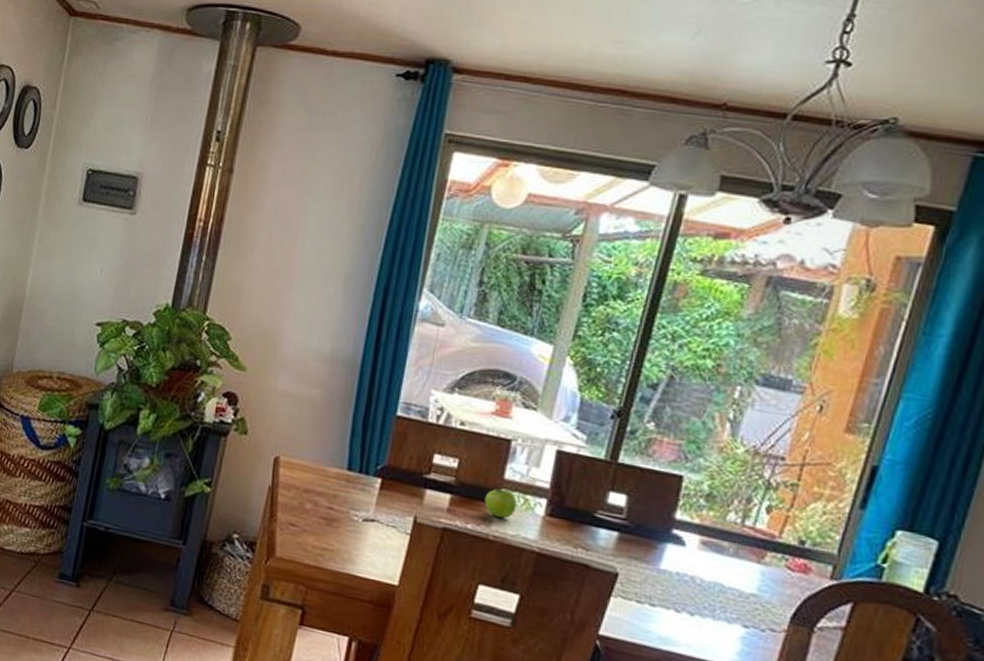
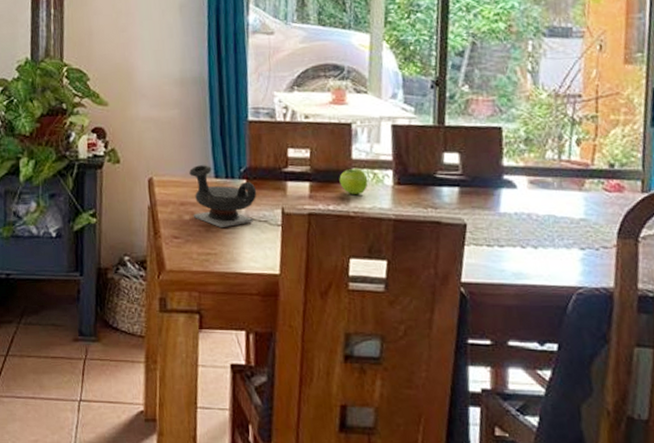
teapot: none [315,453,391,526] -> present [189,165,257,227]

